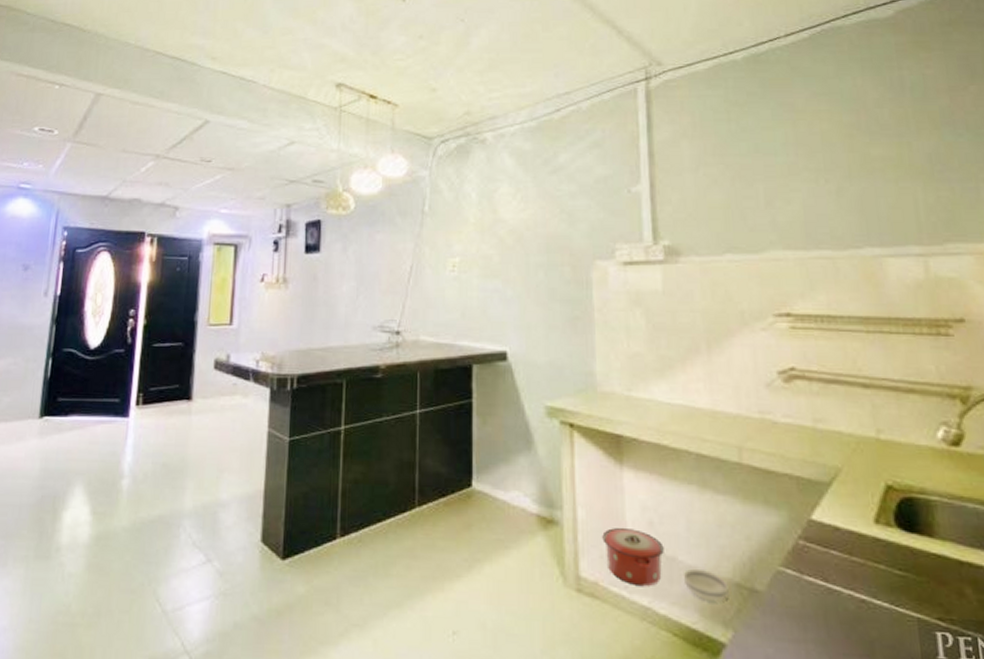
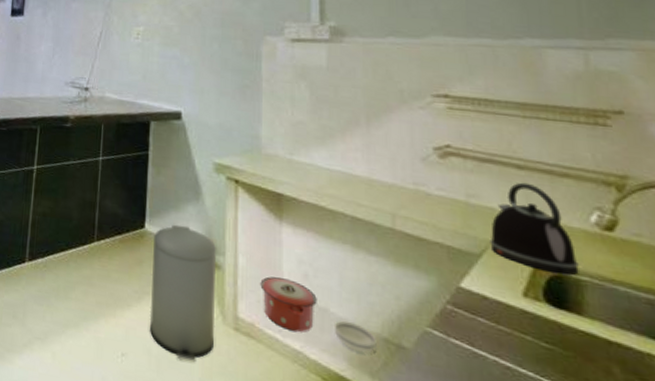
pedal bin: none [482,479,556,633] -> present [149,224,216,363]
kettle: none [839,402,928,496] -> present [490,182,579,275]

